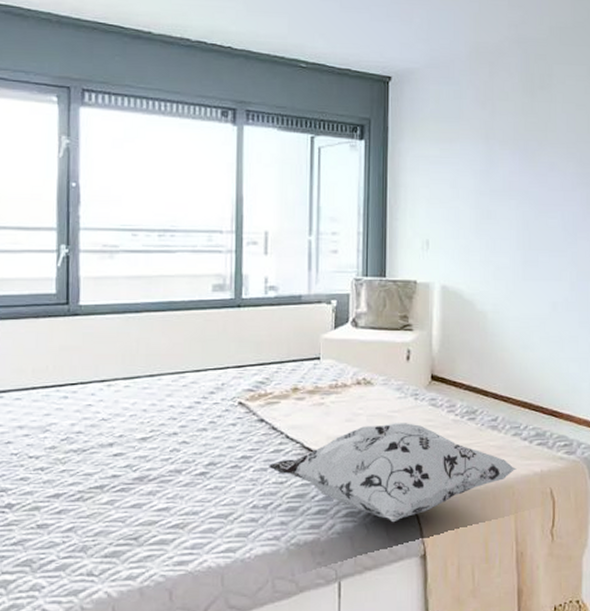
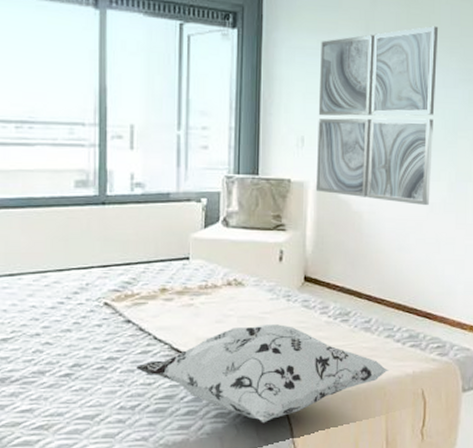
wall art: none [441,133,555,305] -> present [315,26,438,206]

